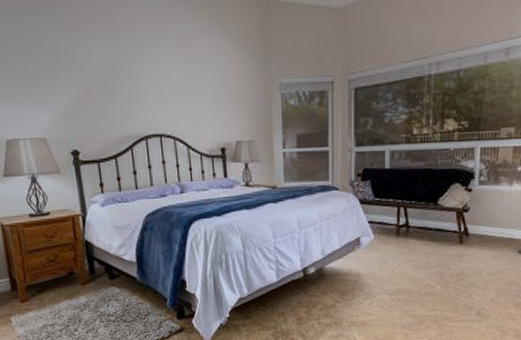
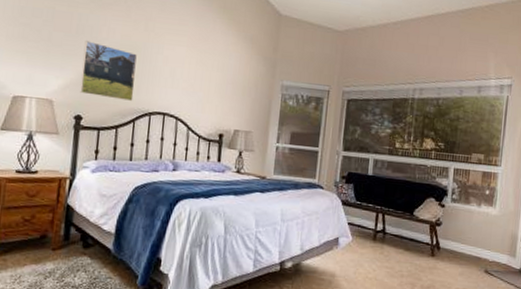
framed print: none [62,68,126,128] -> present [80,41,137,101]

